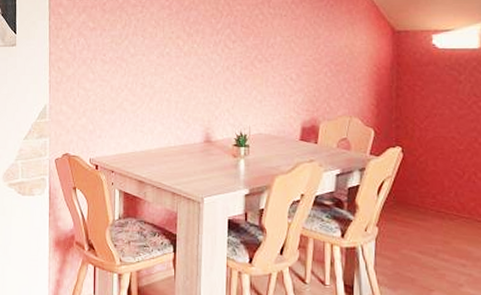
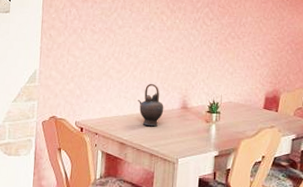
teapot: none [156,115,185,162] -> present [138,83,164,126]

